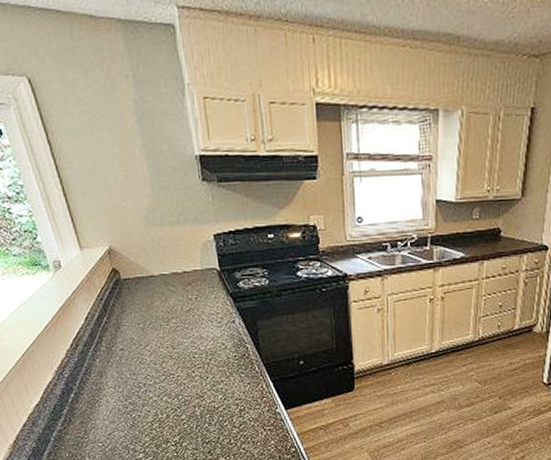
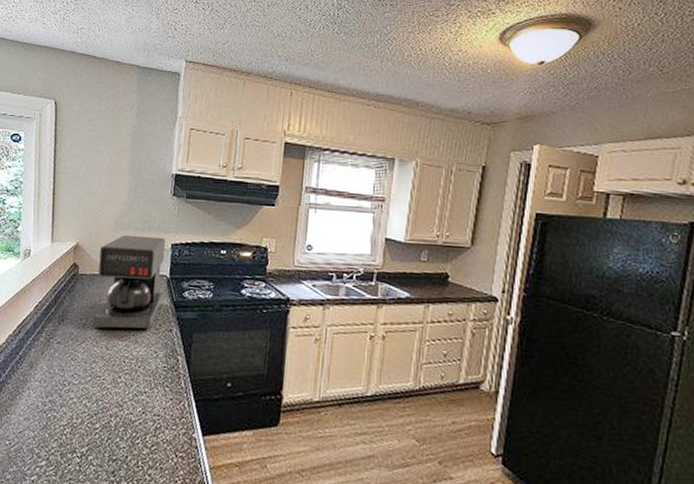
coffee maker: none [137,228,219,330] -> present [92,235,166,330]

